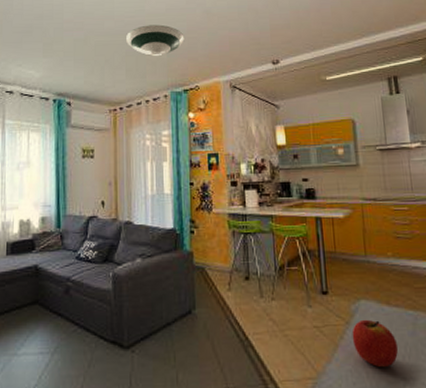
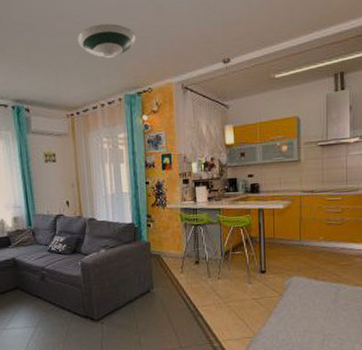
apple: present [352,319,399,367] -> none [284,291,322,327]

